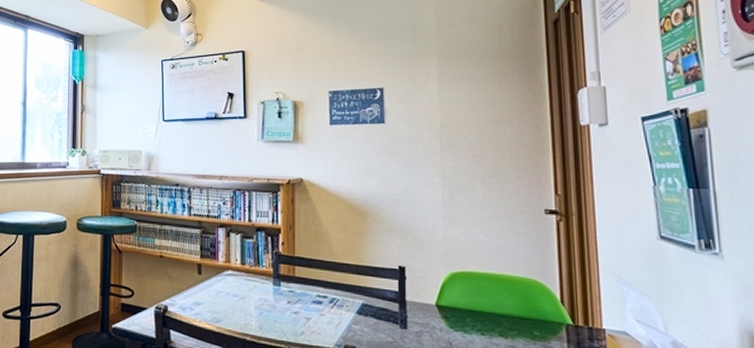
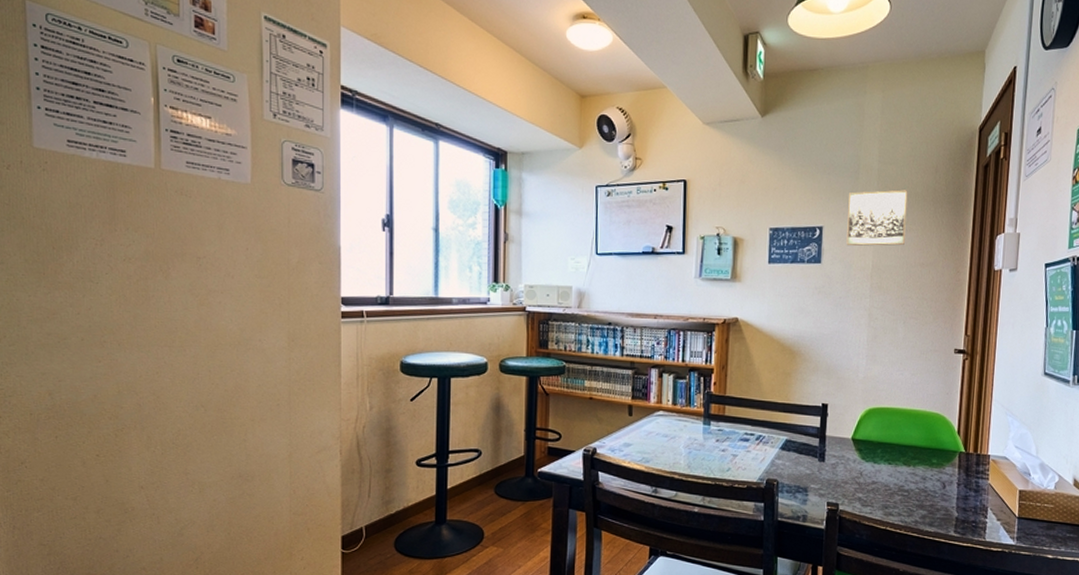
wall art: none [408,49,473,106] -> present [846,190,908,246]

